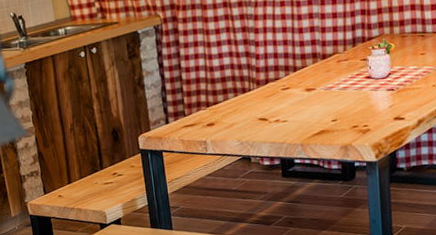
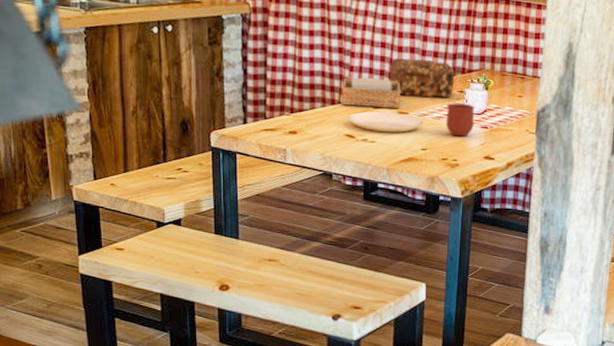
napkin holder: none [250,61,307,92] -> present [341,77,400,109]
plate: none [259,90,331,111] -> present [347,111,423,132]
bread loaf: none [293,35,356,73] -> present [390,58,455,98]
mug: none [352,70,380,103] -> present [446,103,475,137]

